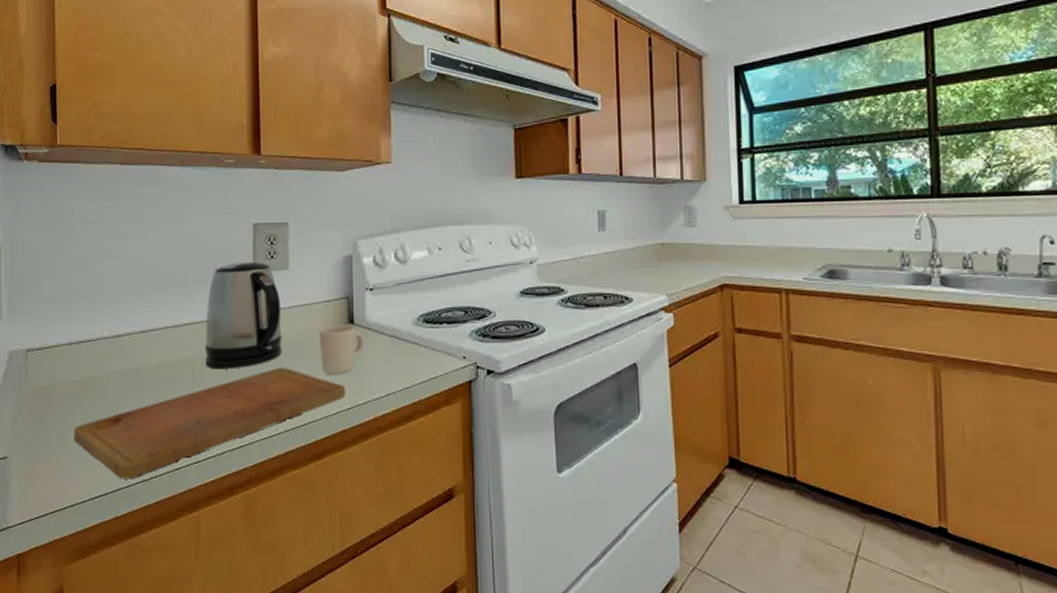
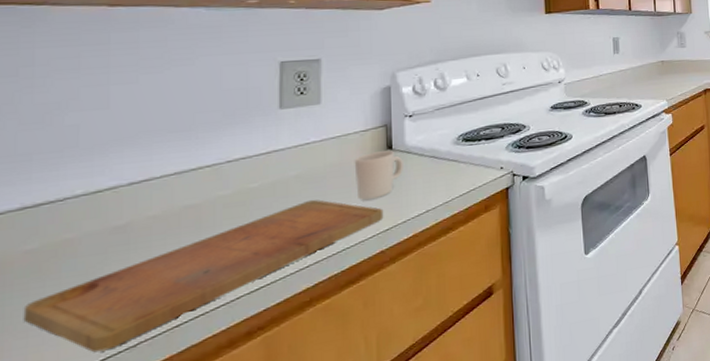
kettle: present [205,261,282,370] -> none [217,99,313,213]

